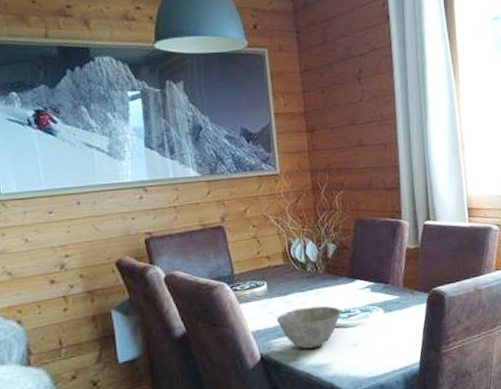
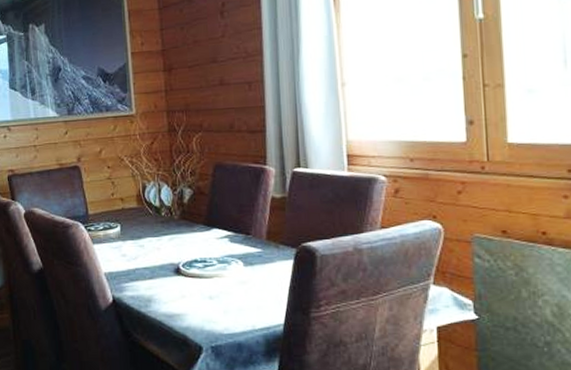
bowl: present [276,305,342,349] -> none [128,253,197,296]

